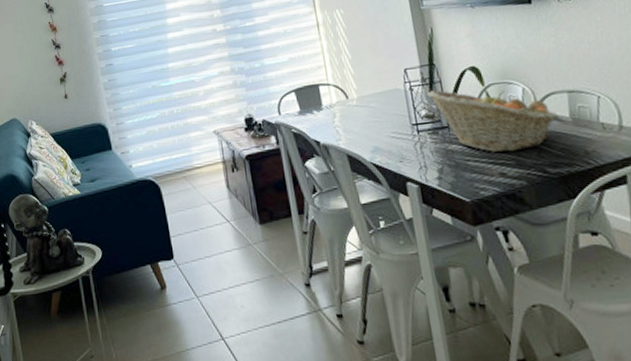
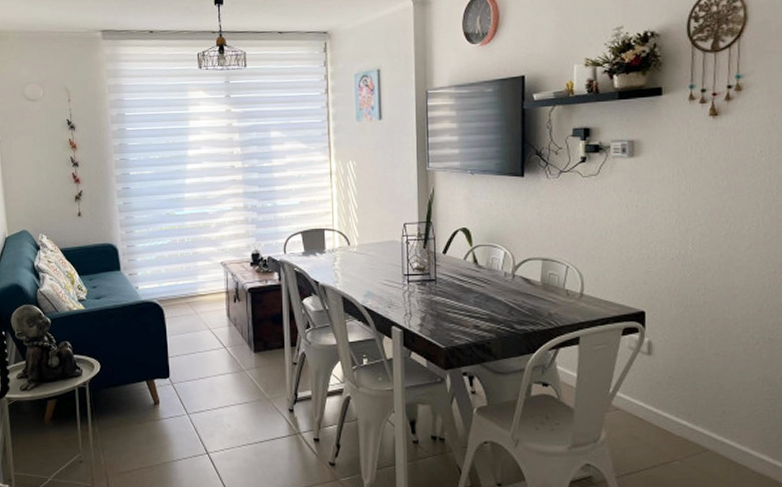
fruit basket: present [426,90,559,153] -> none [420,246,532,308]

